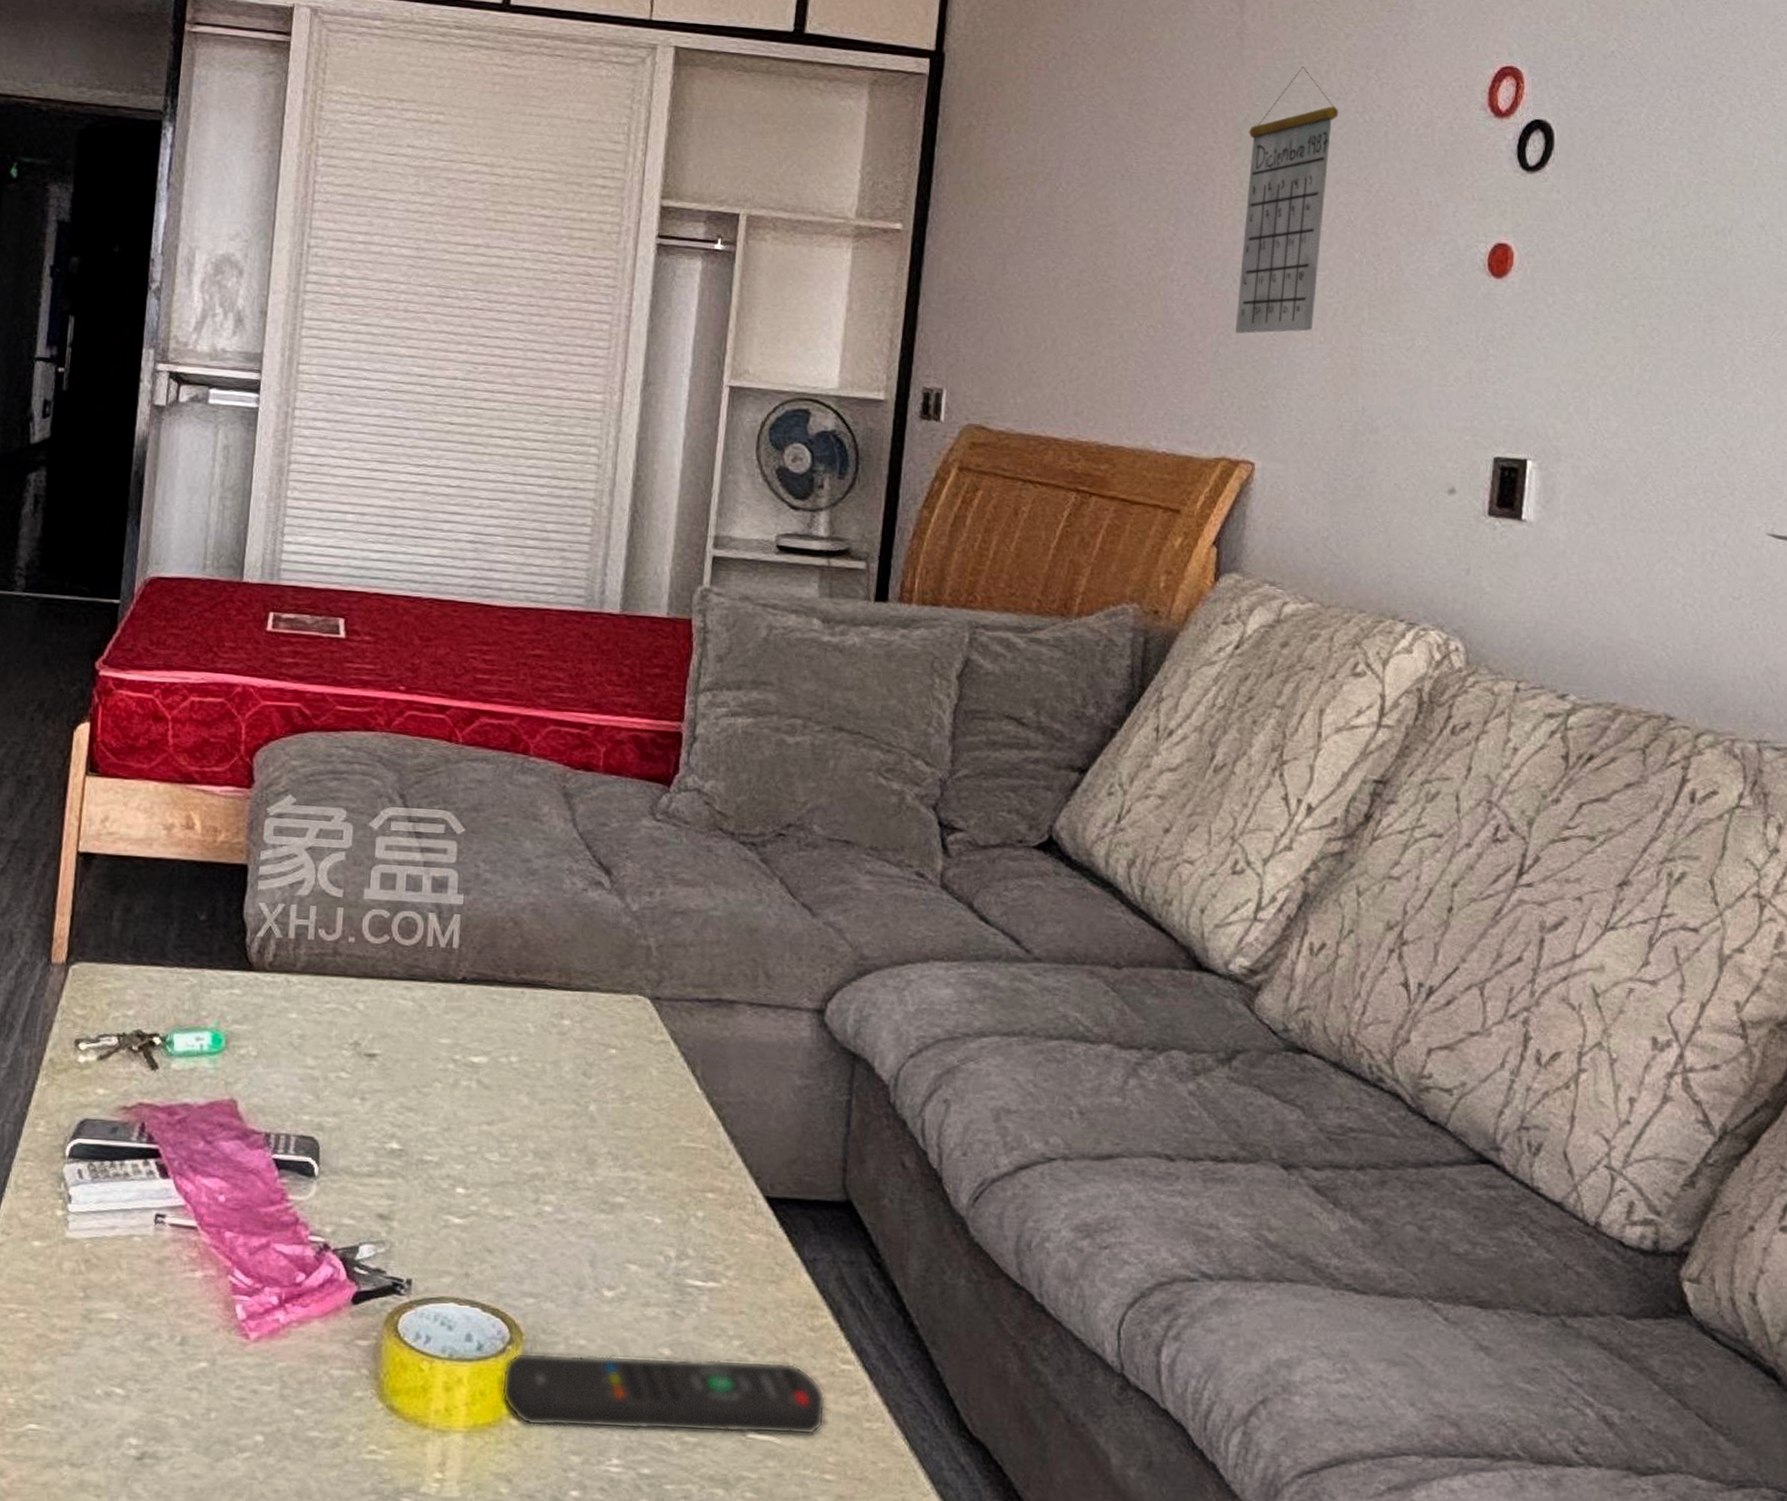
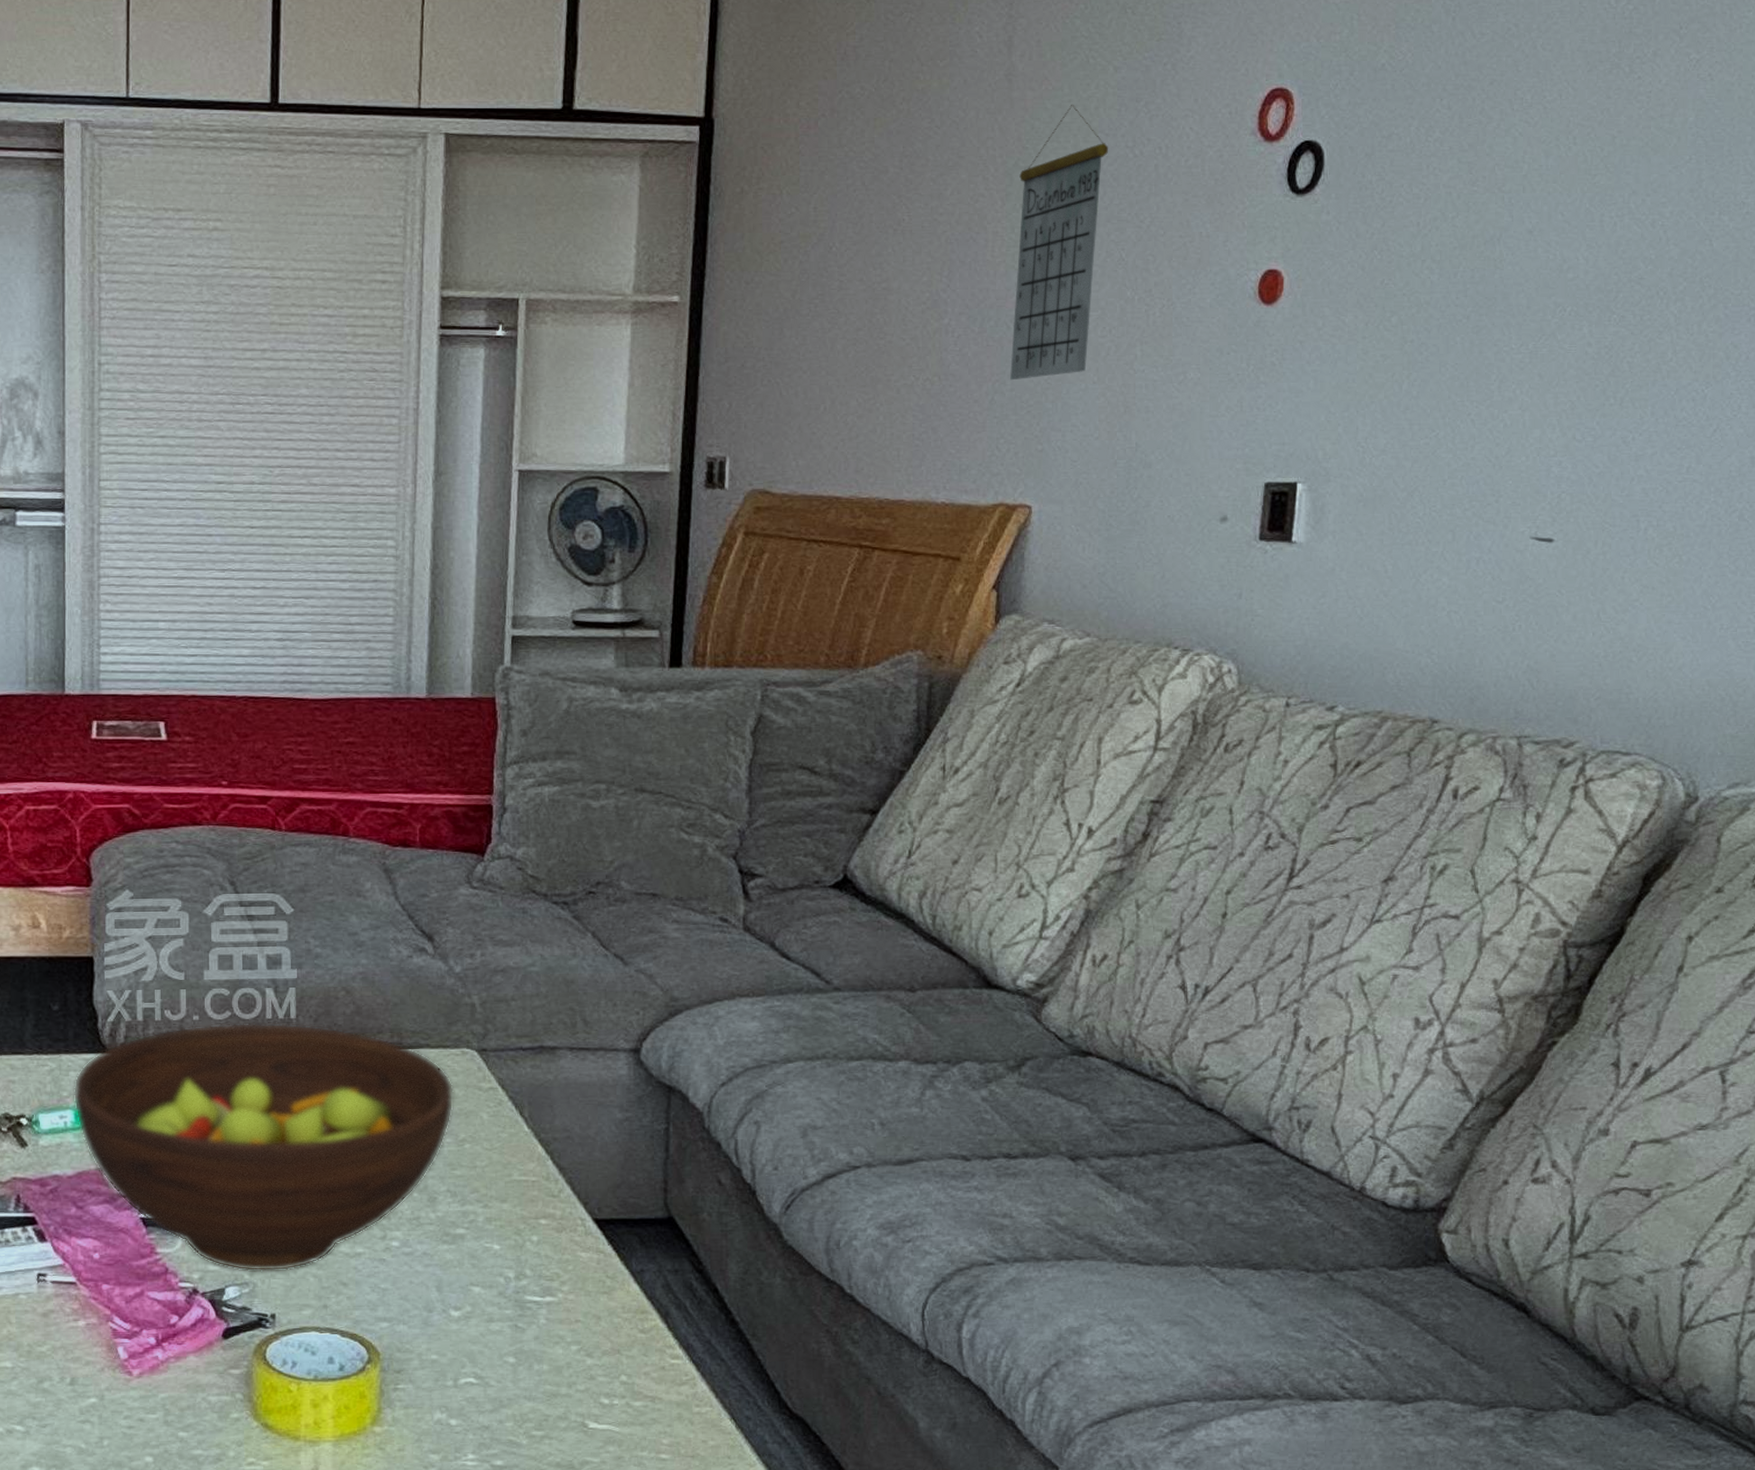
fruit bowl: none [212,948,623,1231] -> present [73,1022,454,1272]
remote control: present [501,1352,825,1436] -> none [363,1361,658,1432]

